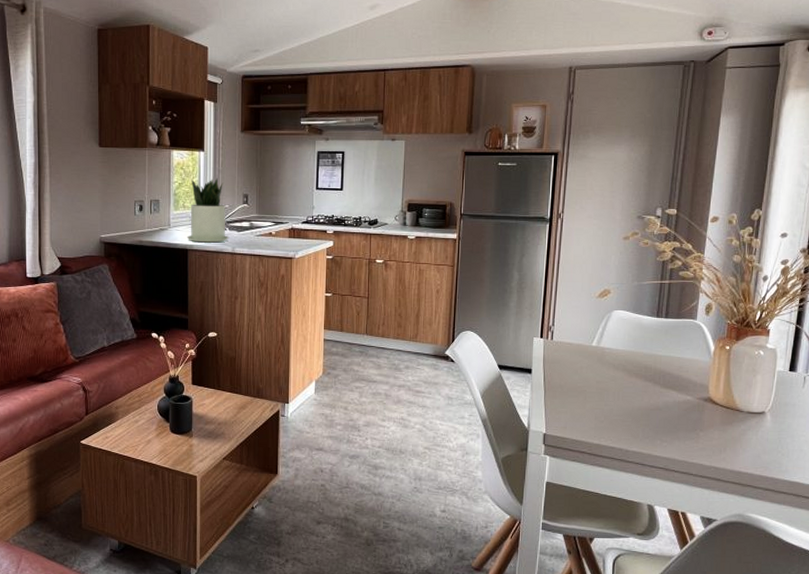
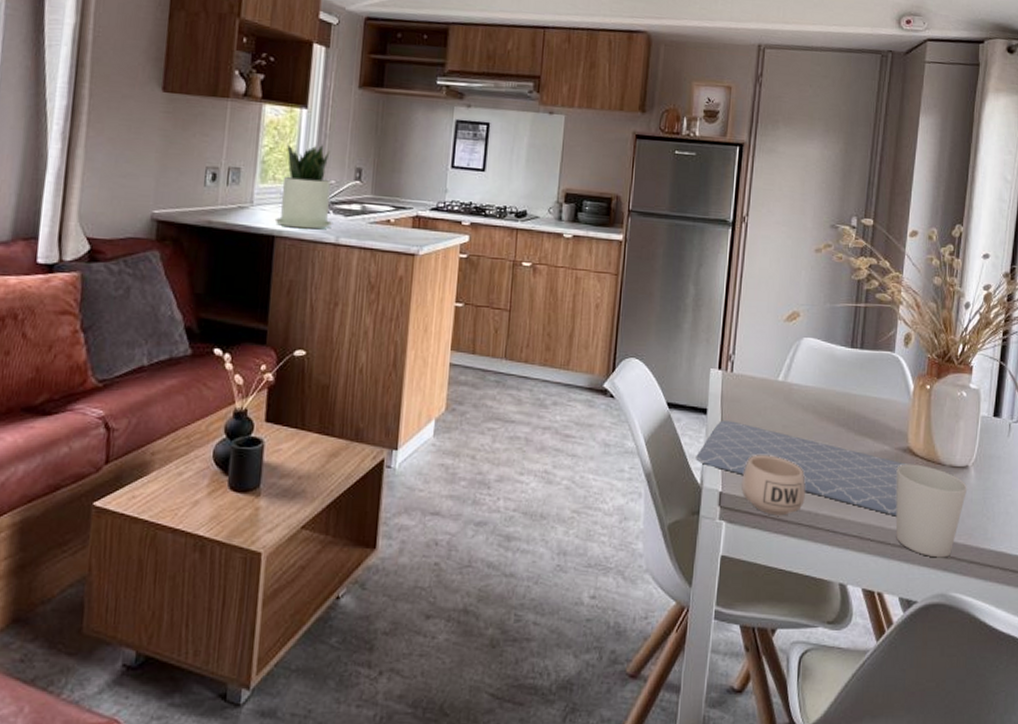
placemat: none [523,378,709,453] -> present [696,421,908,517]
mug: none [562,405,617,452] -> present [741,455,806,516]
dixie cup: none [697,410,764,486] -> present [895,464,968,558]

